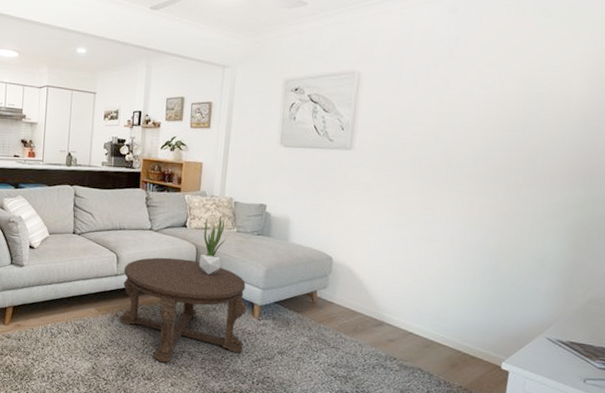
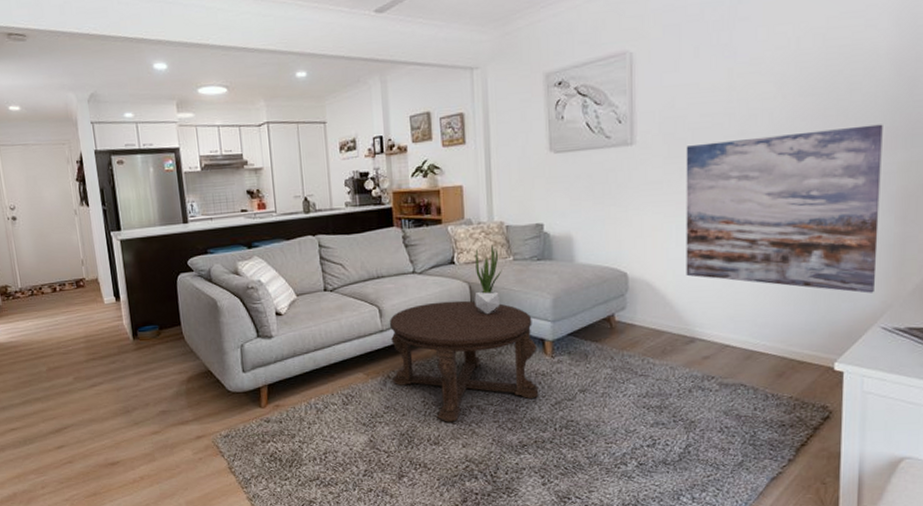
wall art: none [382,157,567,307] -> present [686,124,883,294]

